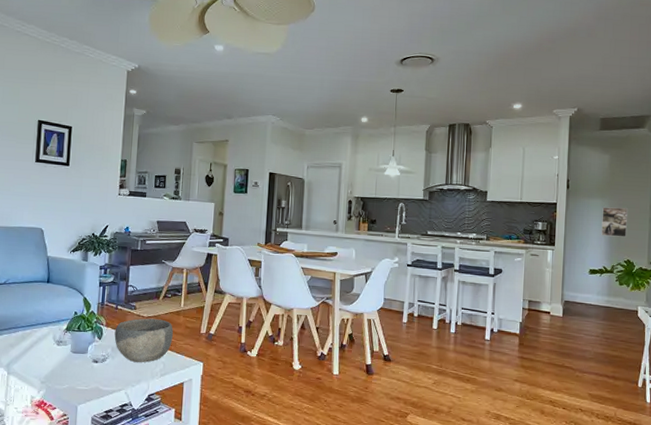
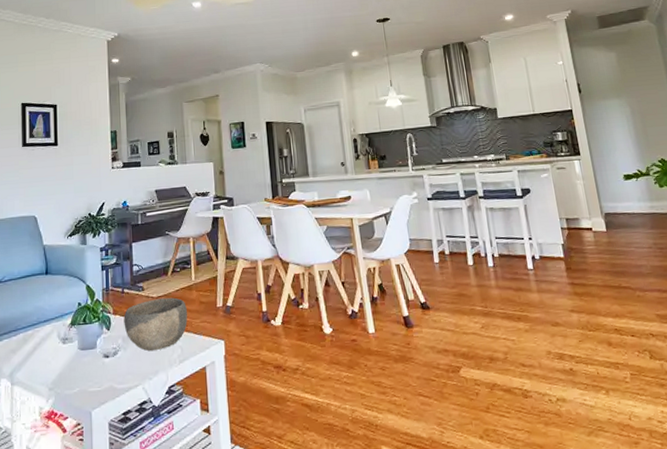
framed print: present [601,207,628,238] -> none [621,104,654,137]

